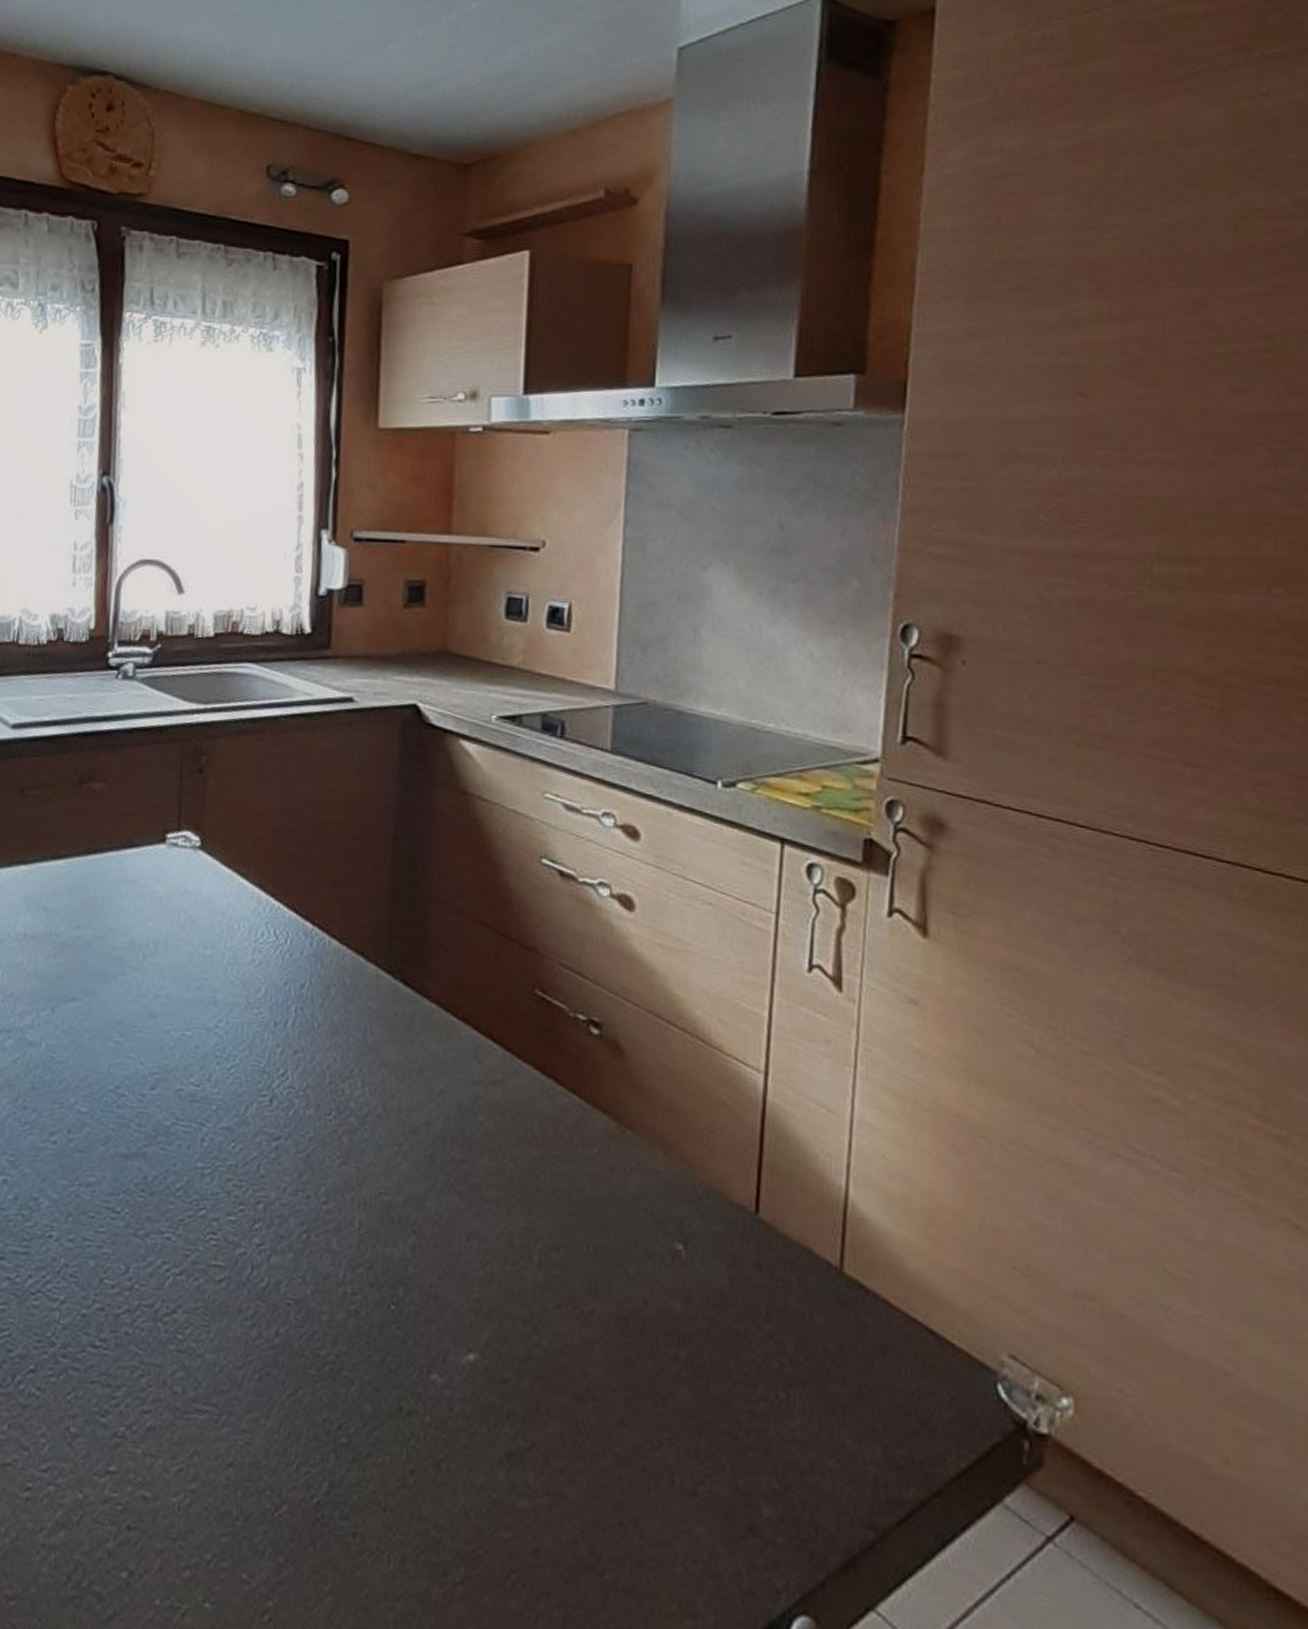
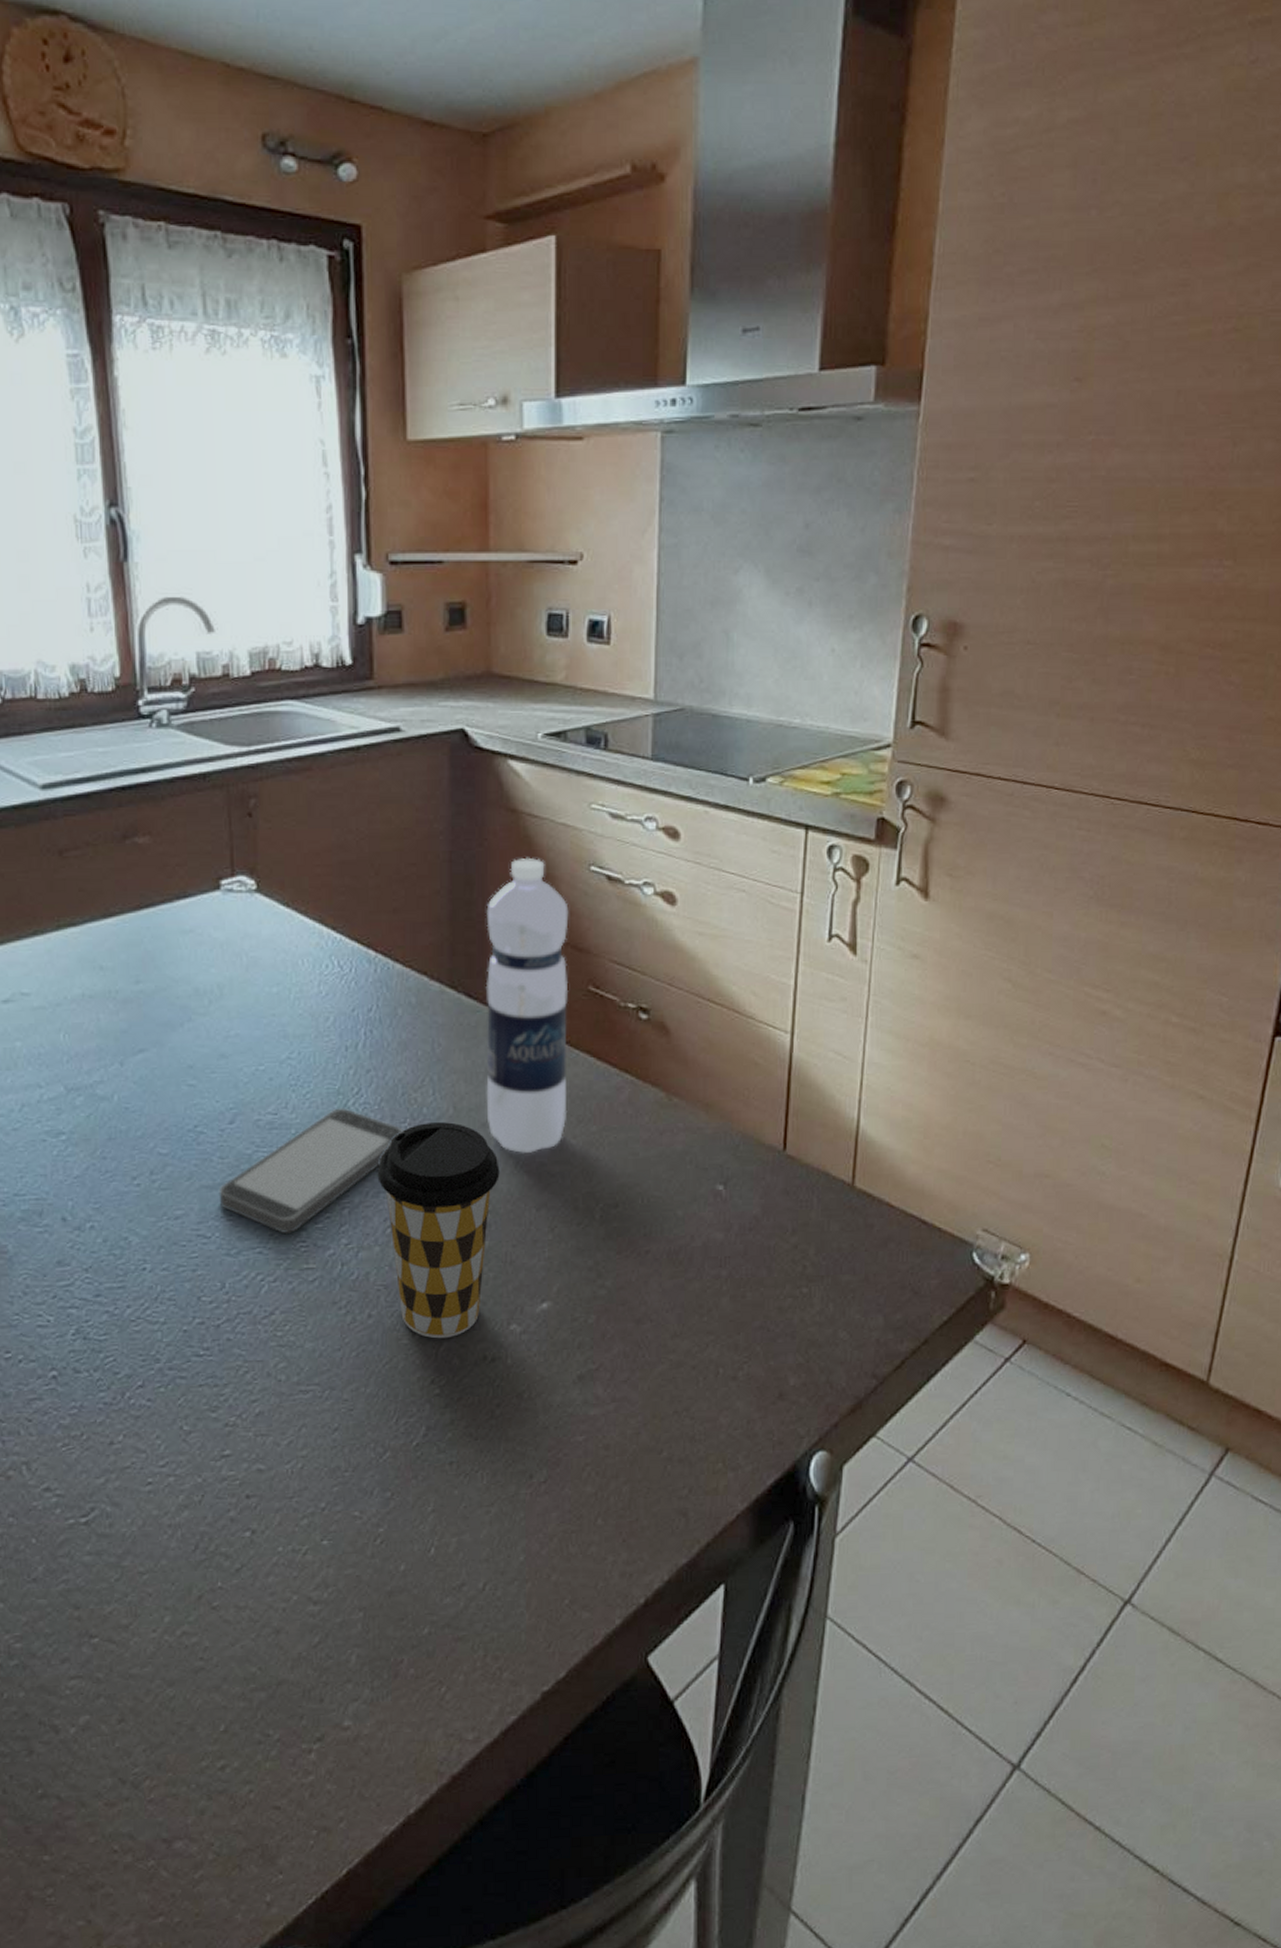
smartphone: none [132,1088,328,1223] -> present [218,1108,403,1235]
coffee cup: none [297,1118,429,1377] -> present [377,1122,500,1339]
water bottle: none [417,842,517,1171] -> present [485,857,569,1153]

